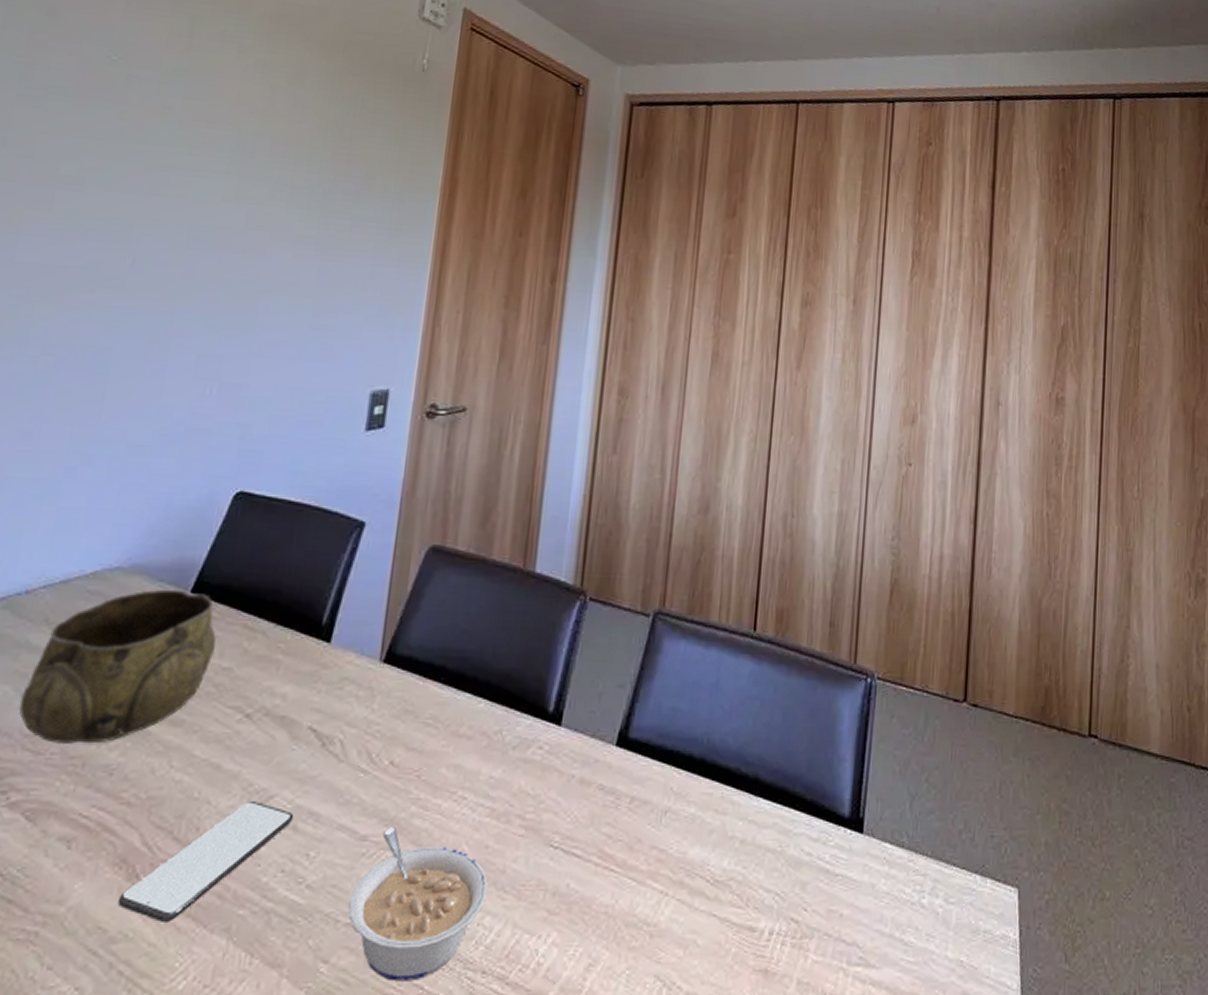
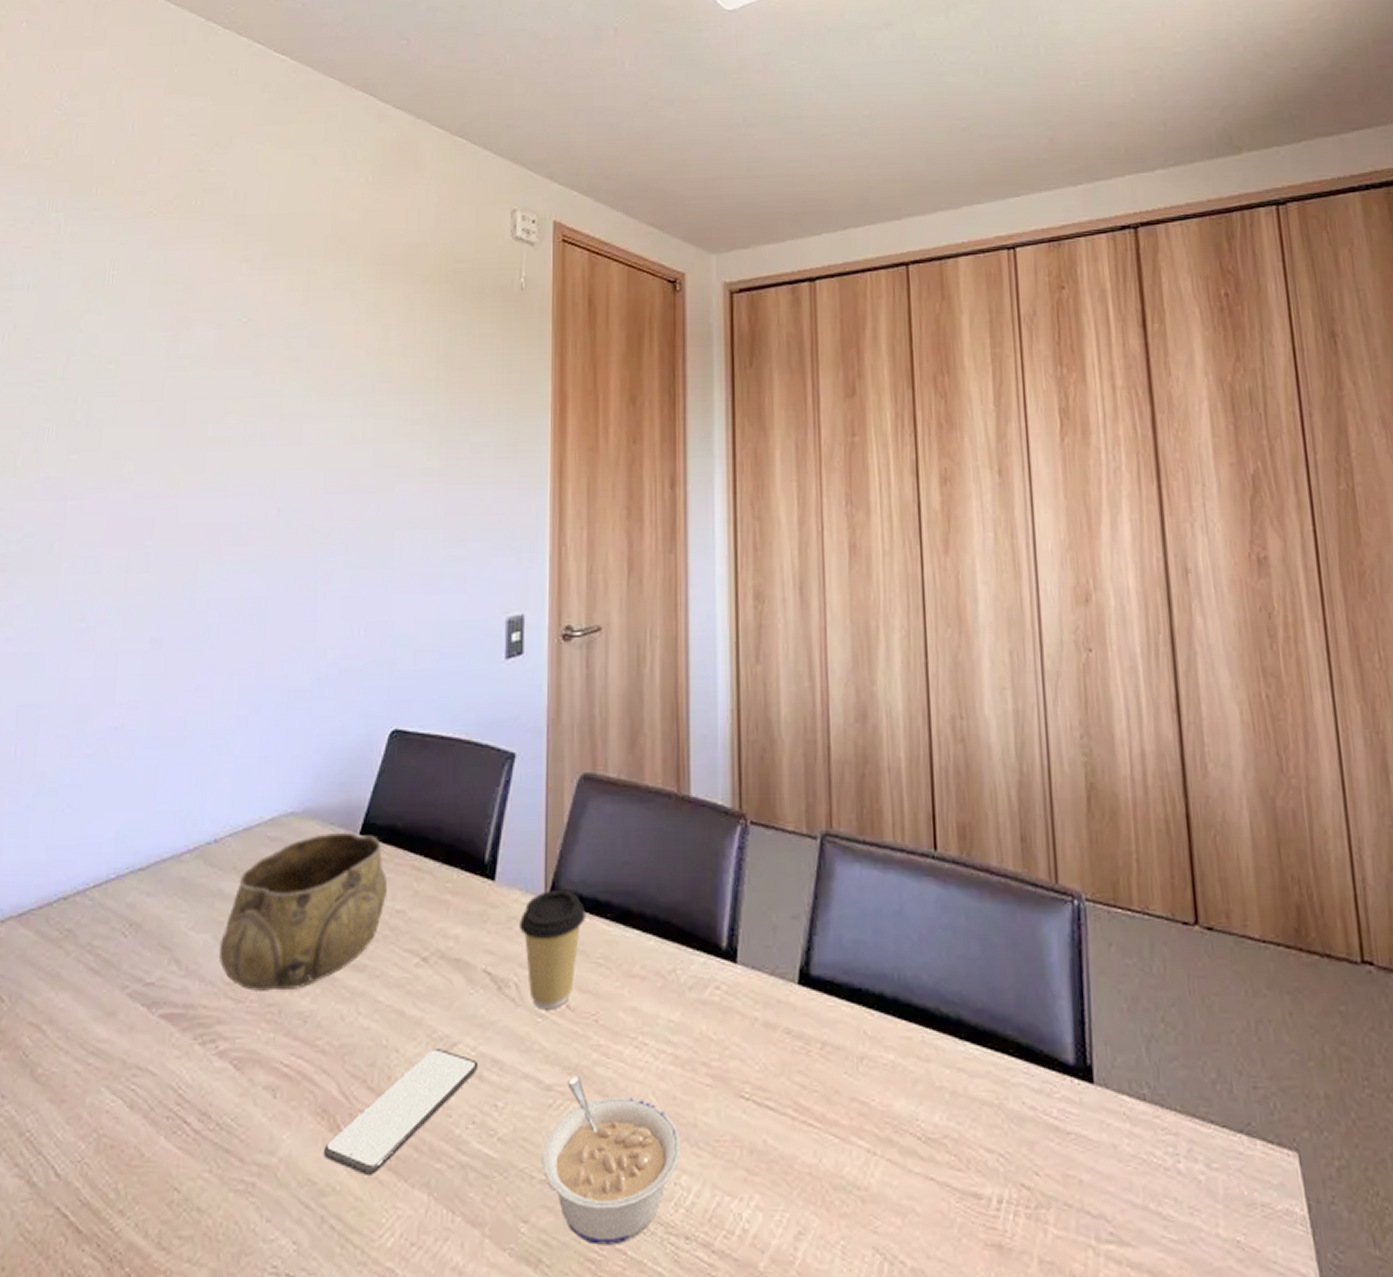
coffee cup: none [351,653,420,766] -> present [520,889,586,1010]

